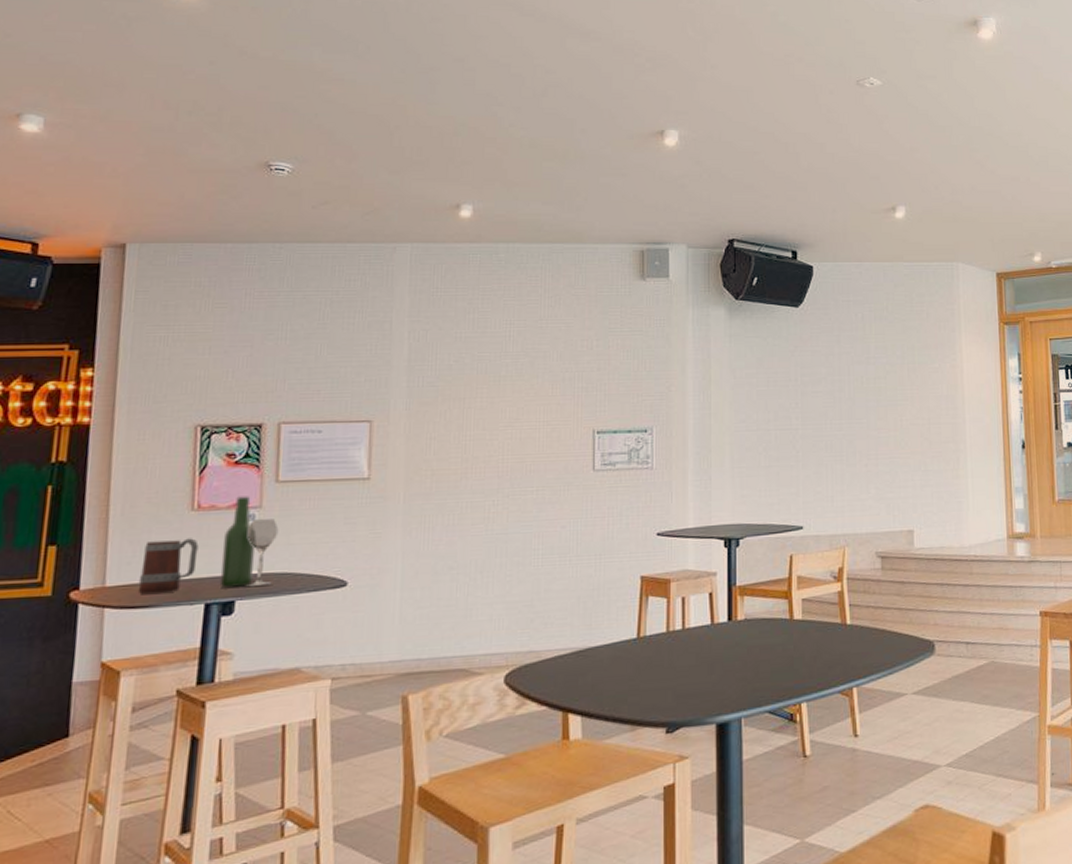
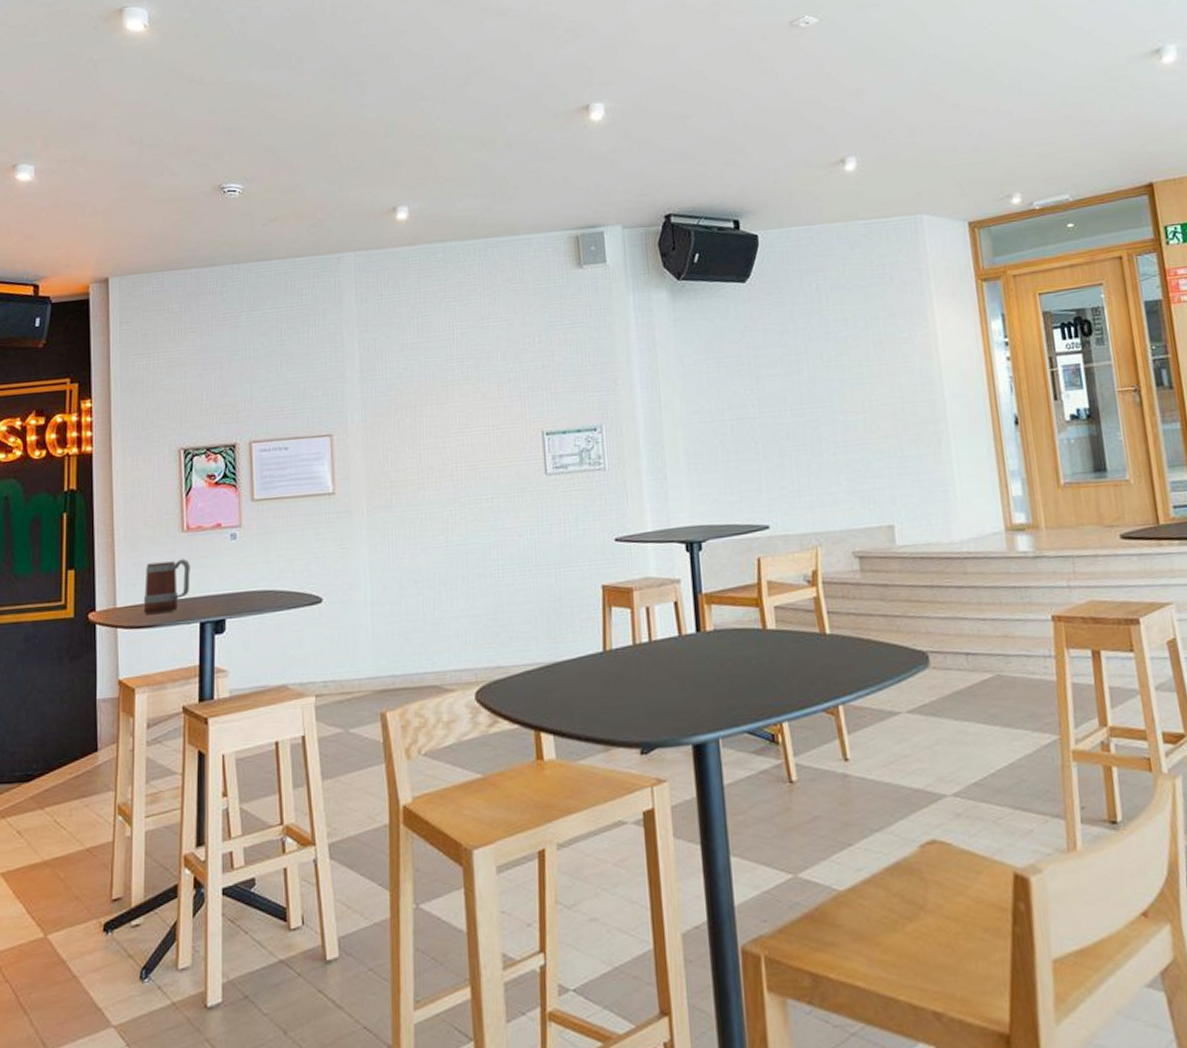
beer bottle: present [219,496,256,588] -> none [210,515,240,606]
wineglass: present [245,519,279,588] -> none [230,537,258,606]

